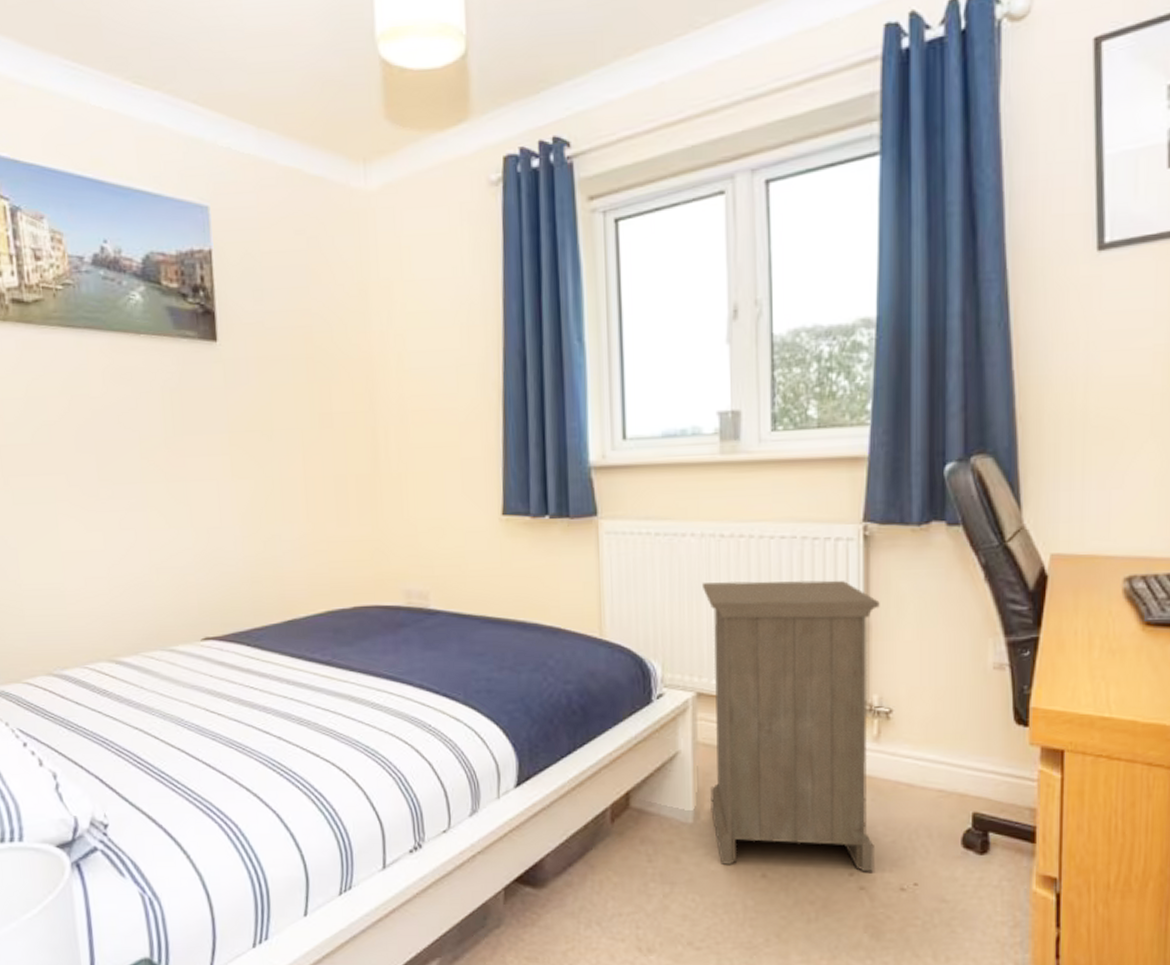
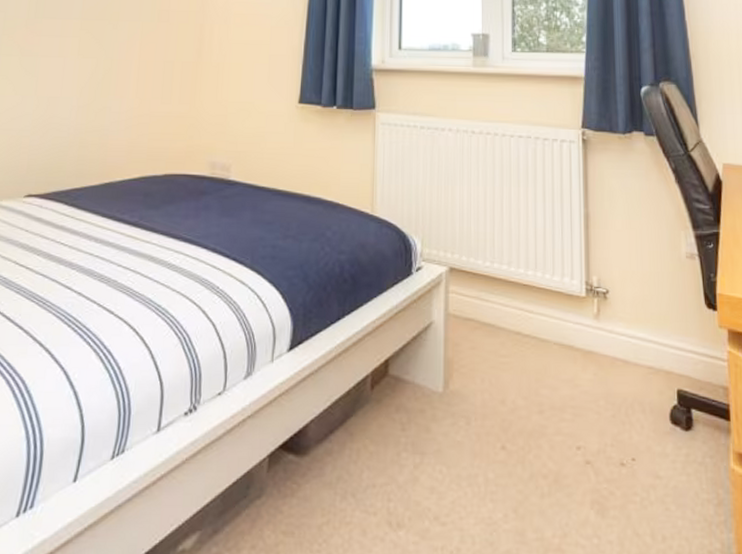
nightstand: present [701,580,880,872] -> none [456,171,598,446]

